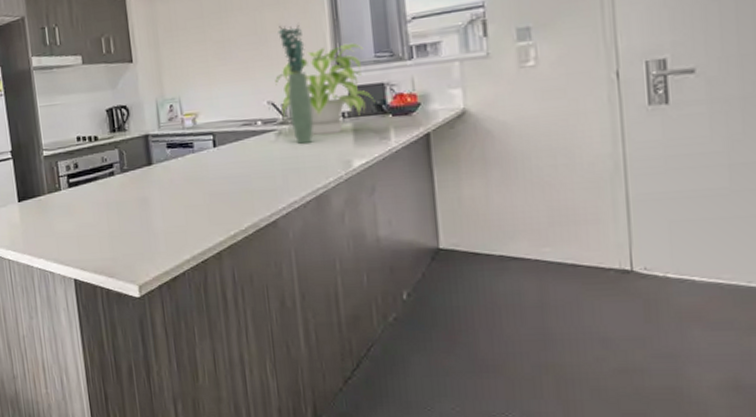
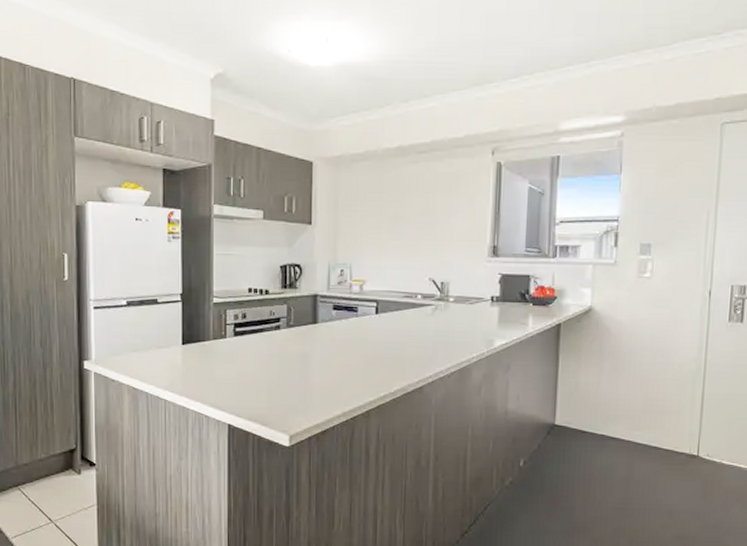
plant: present [275,43,376,135] -> none [438,235,521,315]
vase: present [278,25,314,145] -> none [446,211,468,321]

